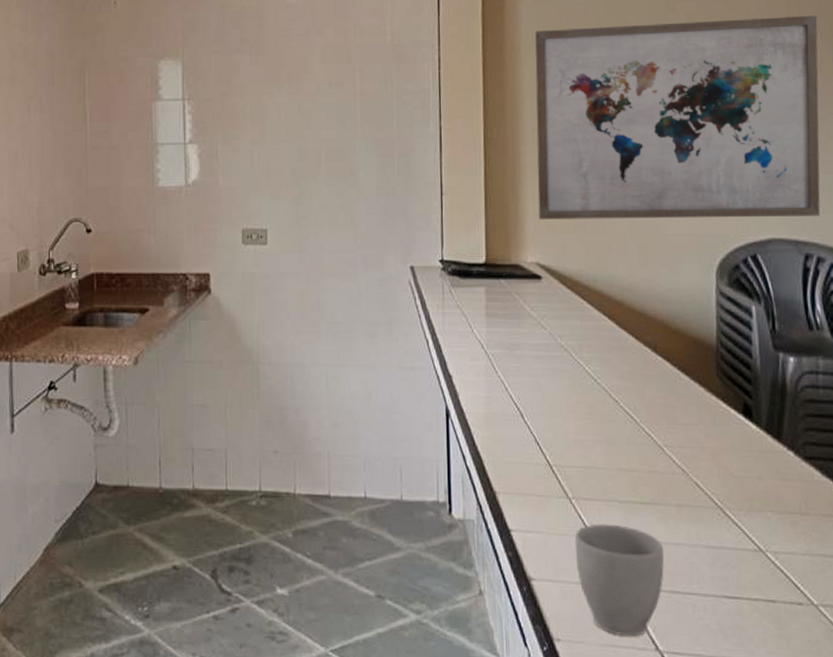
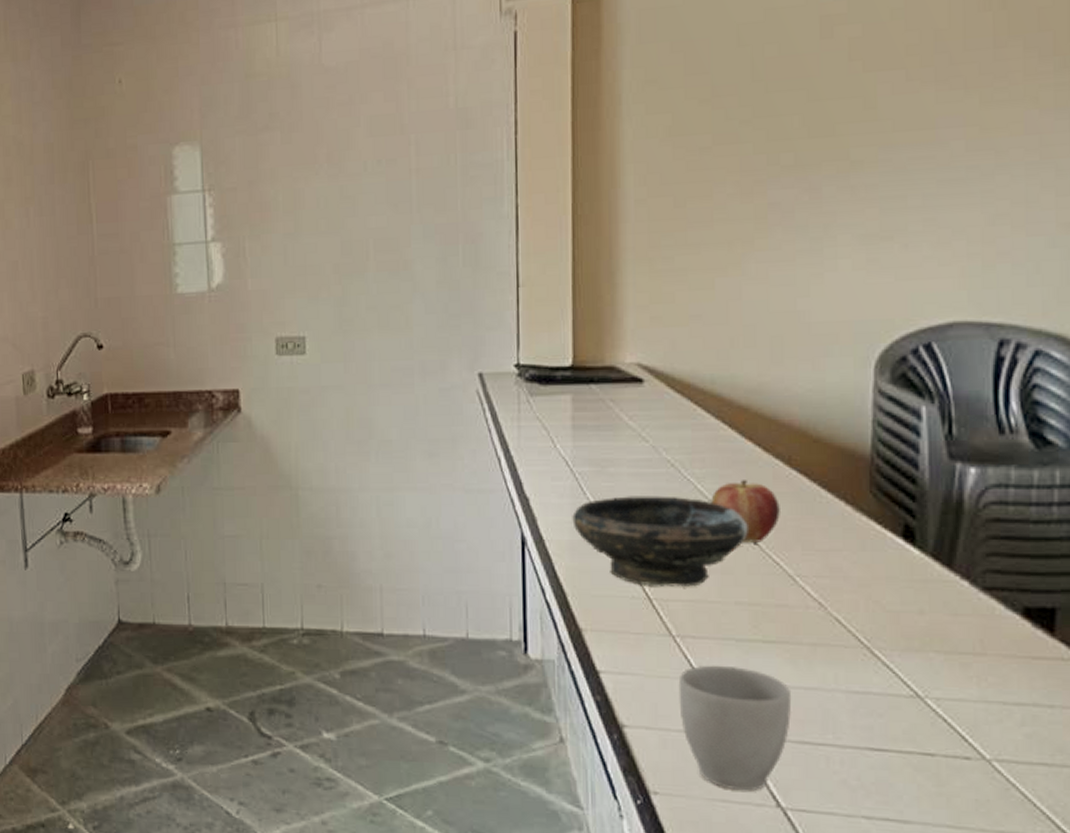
bowl: none [487,375,626,455] -> present [572,496,748,587]
wall art: present [535,15,821,219] -> none [640,28,1036,311]
apple: none [596,364,650,417] -> present [711,480,780,543]

